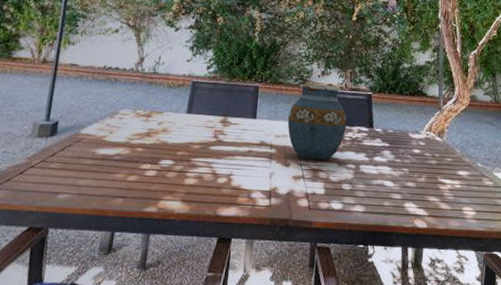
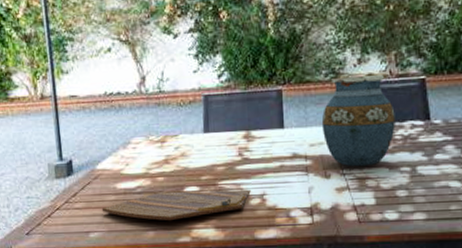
cutting board: none [76,162,220,190] -> present [101,189,251,220]

